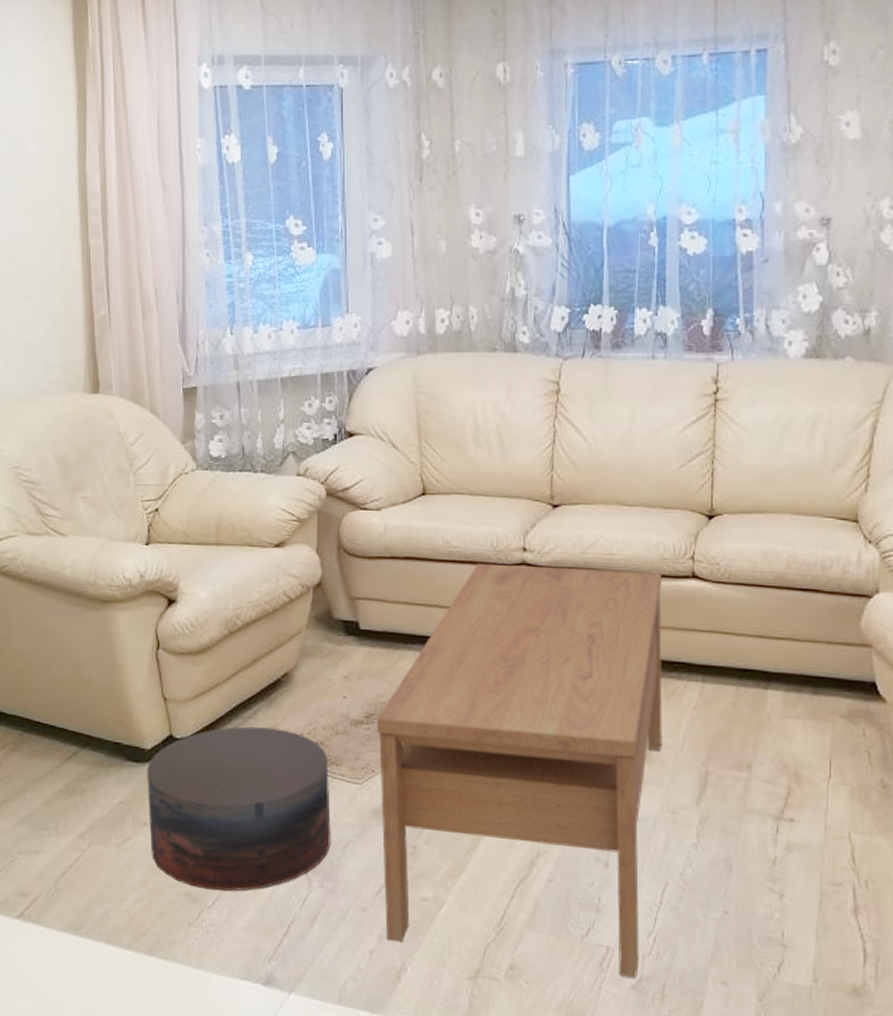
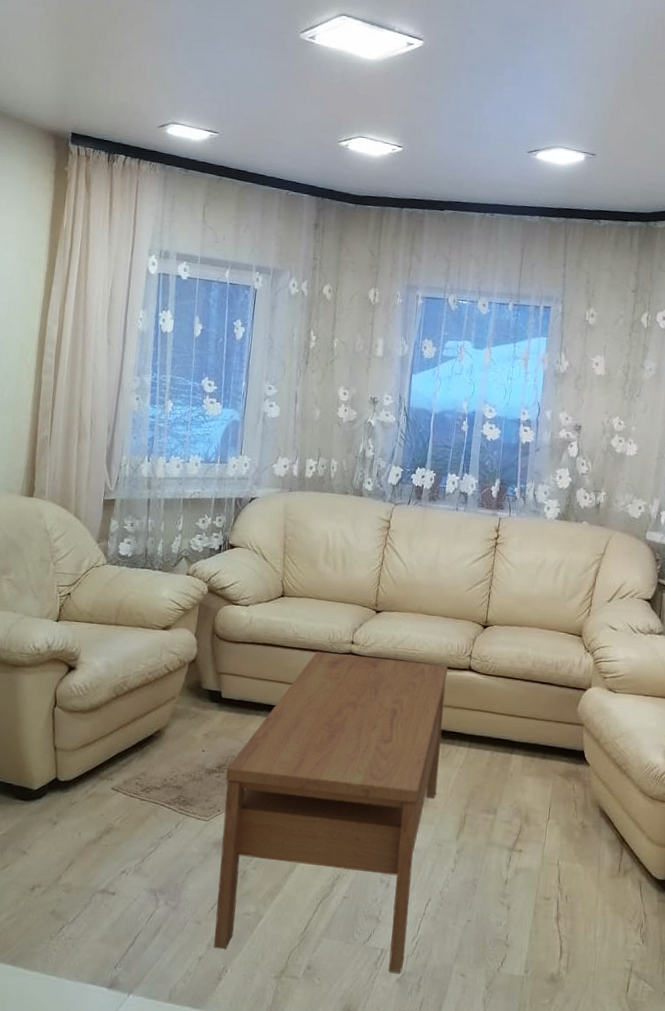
stool: present [147,726,331,891] -> none [26,772,184,909]

